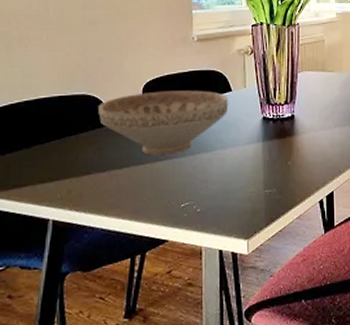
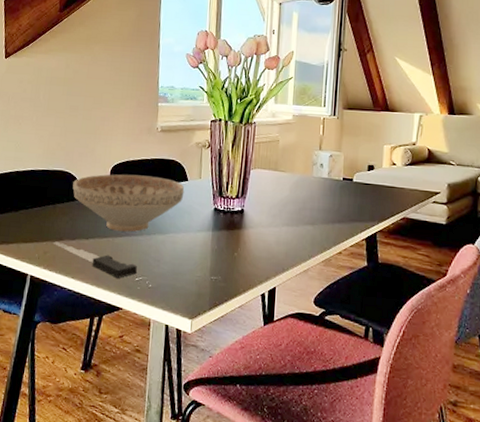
candle: none [78,176,182,208] -> present [53,241,137,278]

